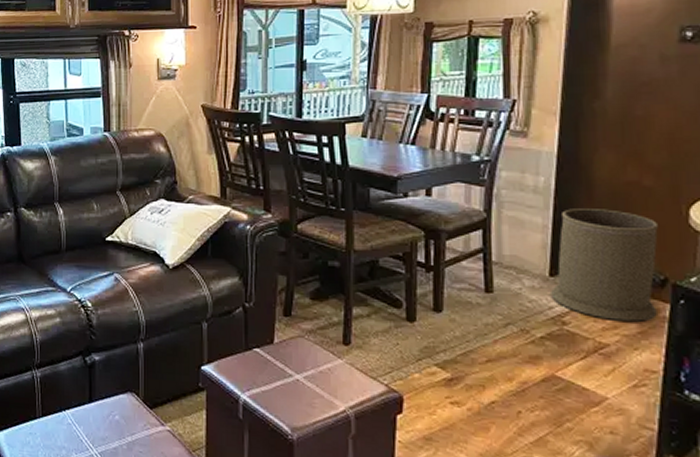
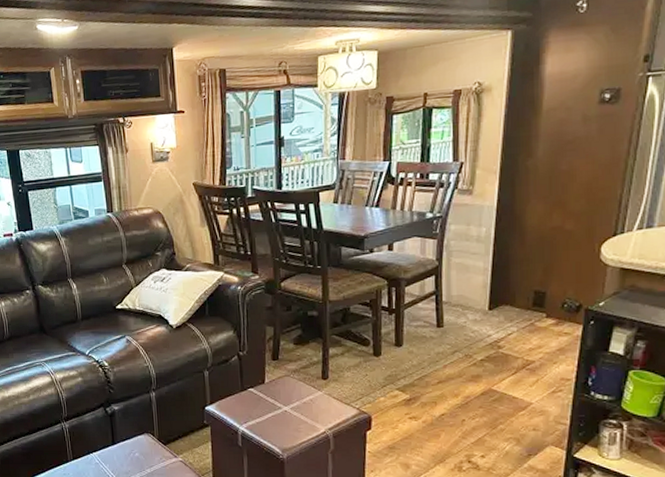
trash can: present [551,208,659,322] -> none [490,251,577,342]

